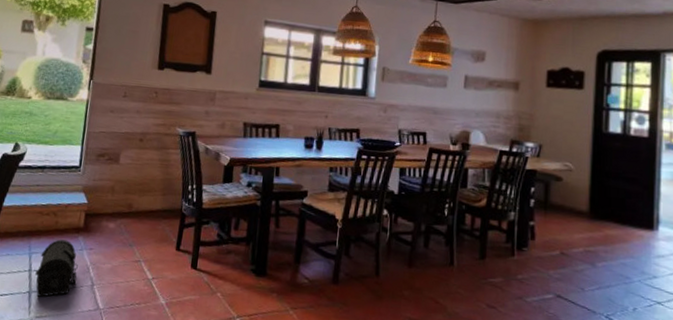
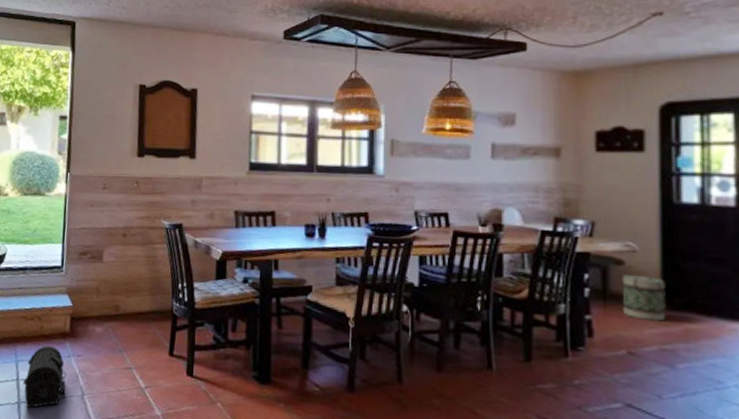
basket: none [559,189,594,228] -> present [621,275,667,322]

